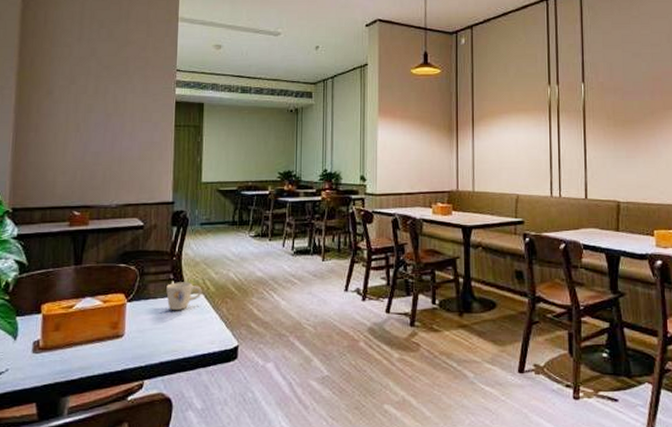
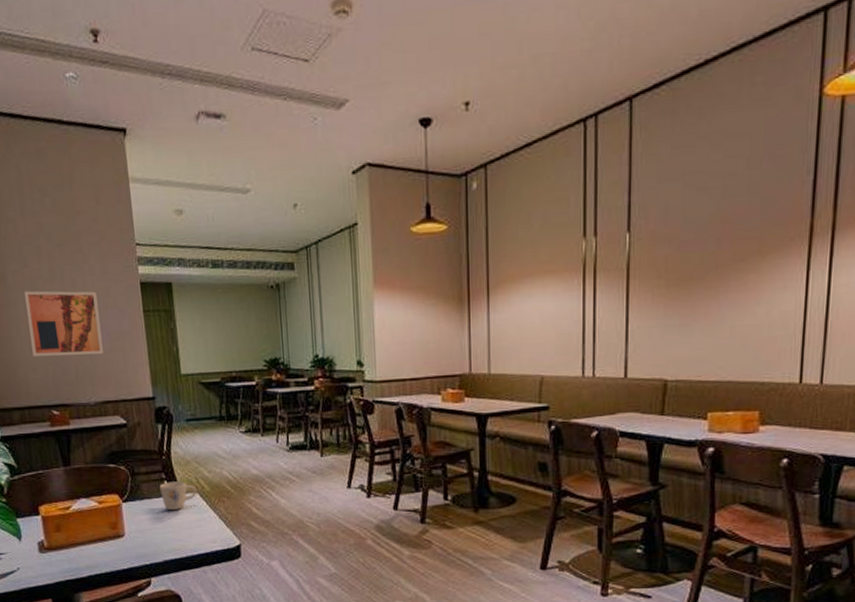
wall art: none [64,104,135,162] -> present [24,290,103,357]

